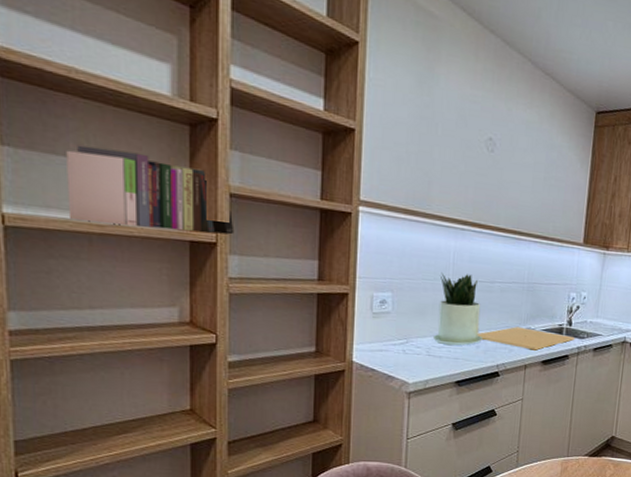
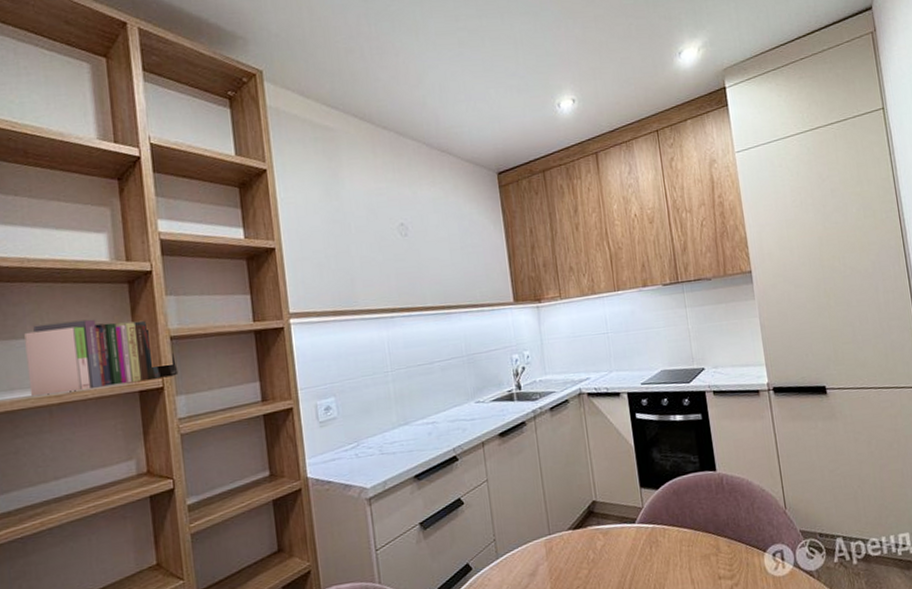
planter: present [432,272,483,346] -> none [379,360,433,439]
cutting board: present [477,327,575,351] -> none [427,400,528,426]

